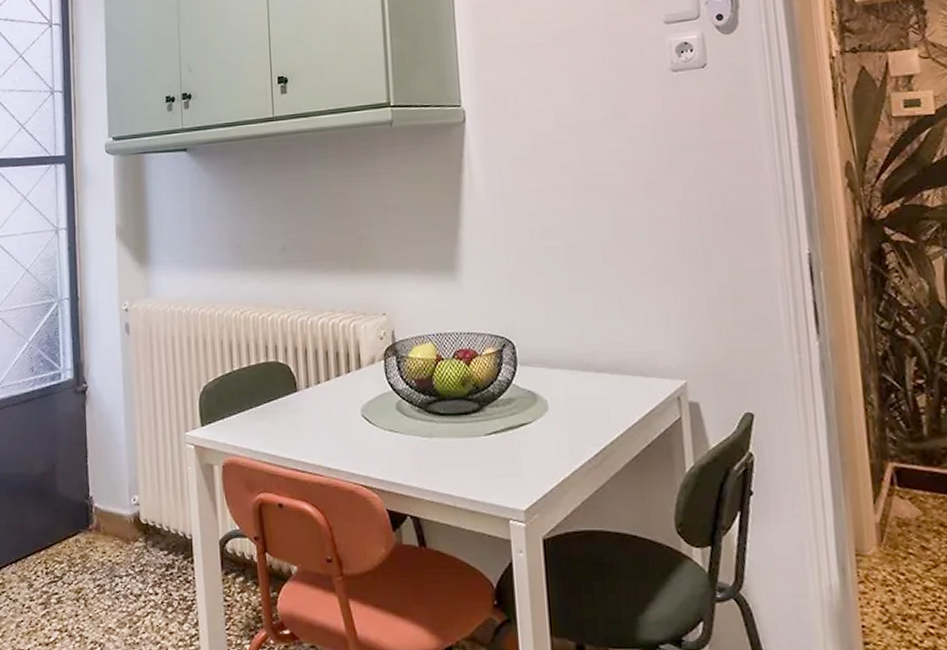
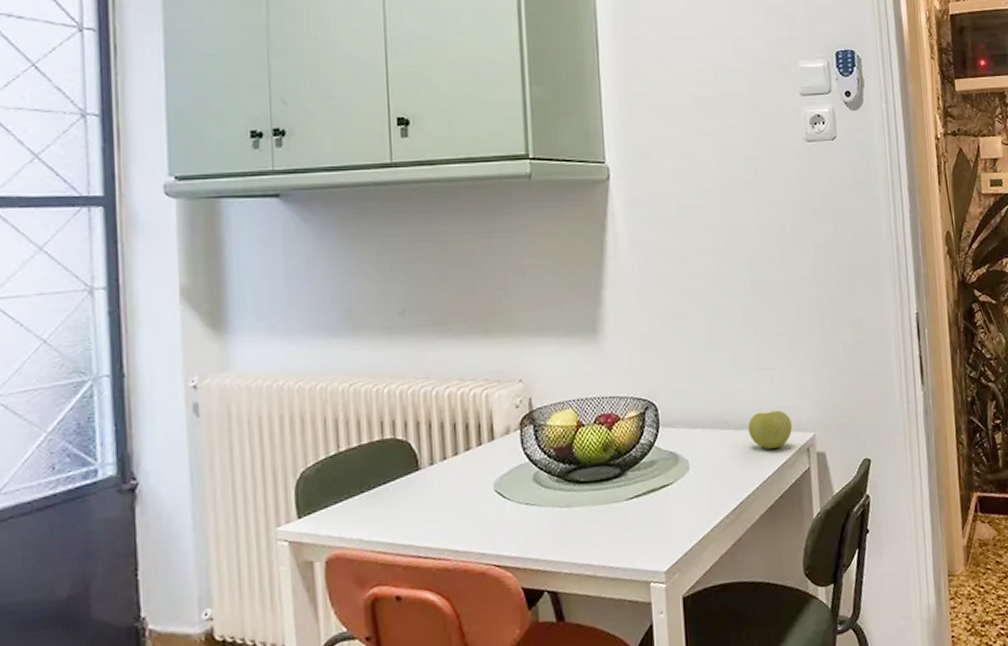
apple: none [610,355,660,395] -> present [748,410,792,449]

